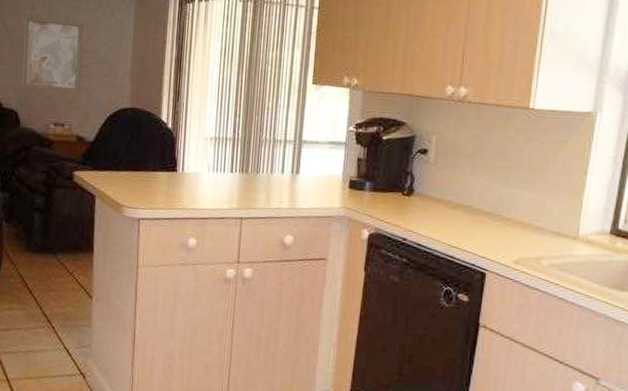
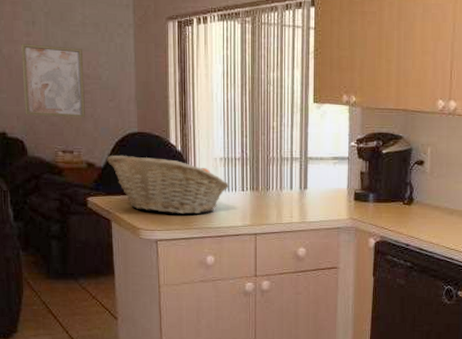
fruit basket: none [97,130,218,194] -> present [107,155,229,214]

